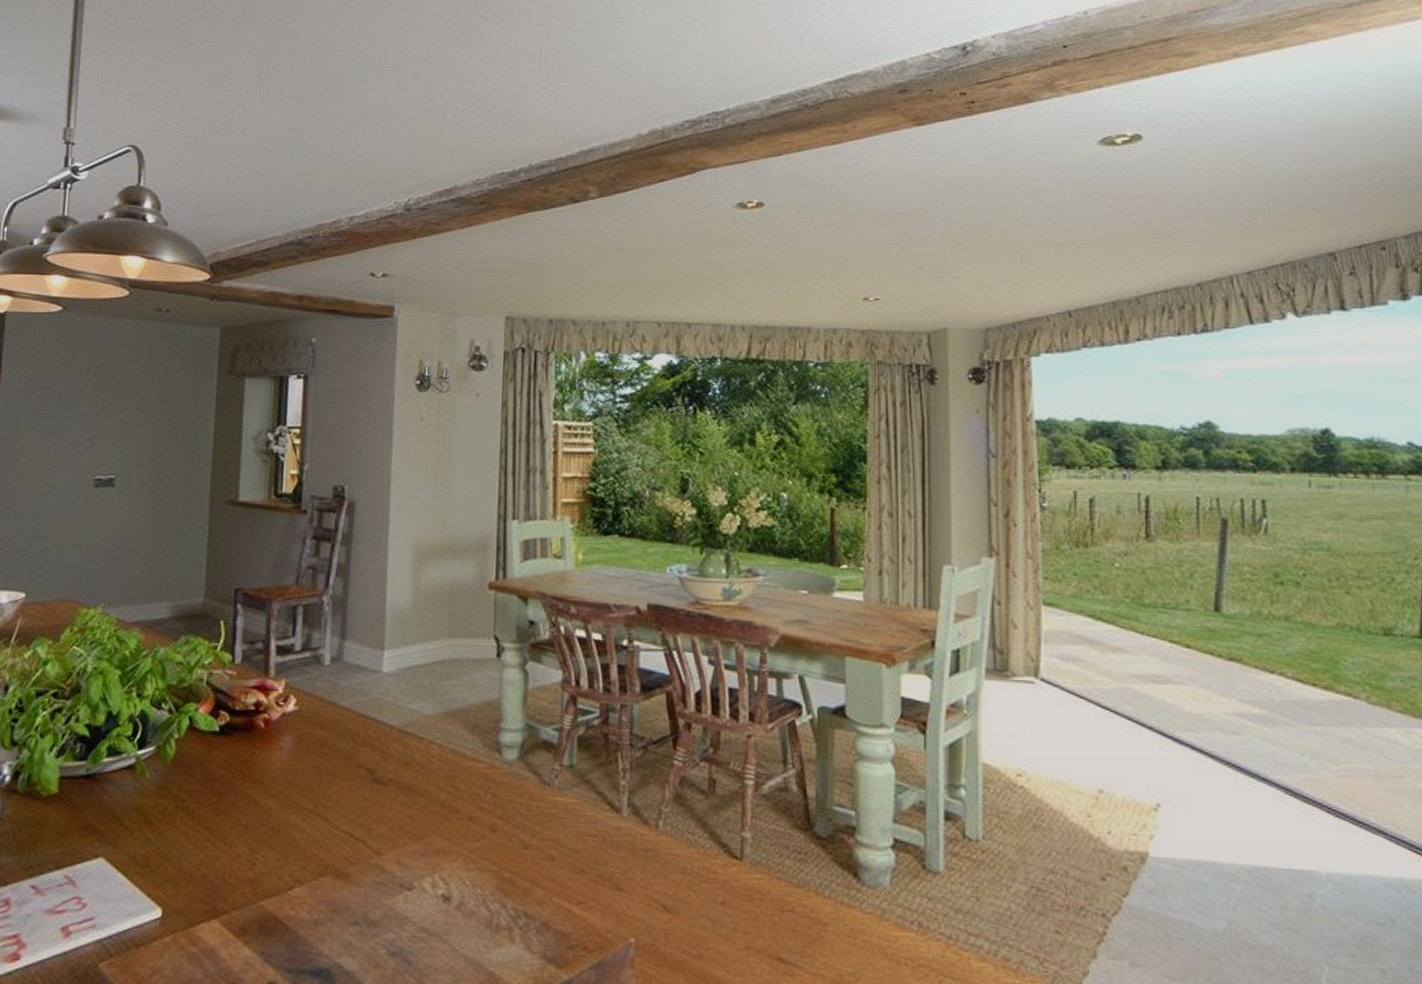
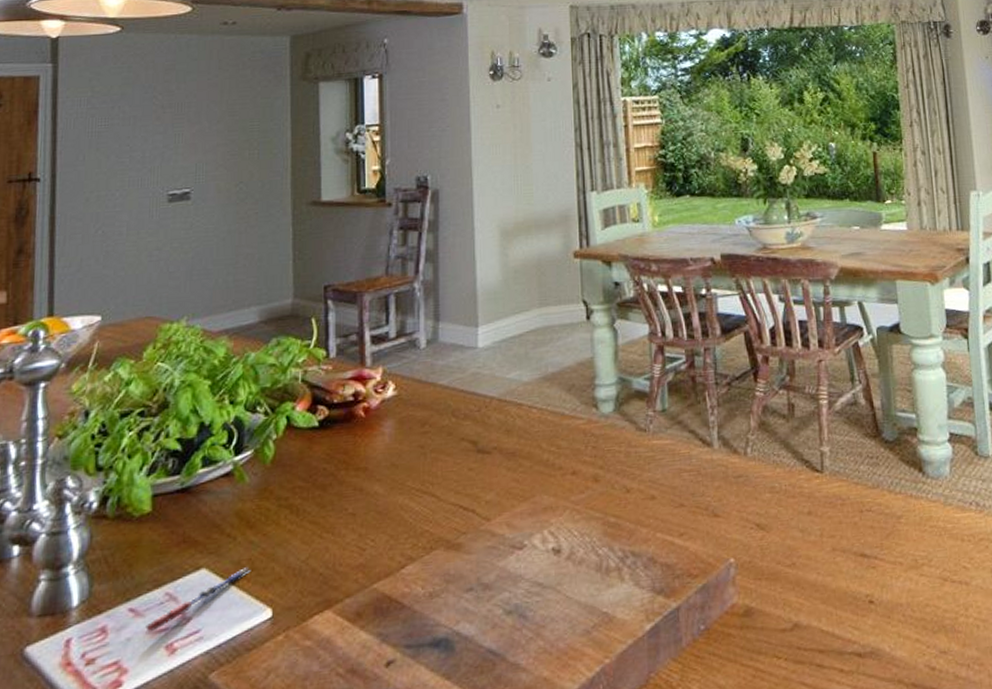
pen: none [43,863,144,912] -> present [144,567,250,633]

